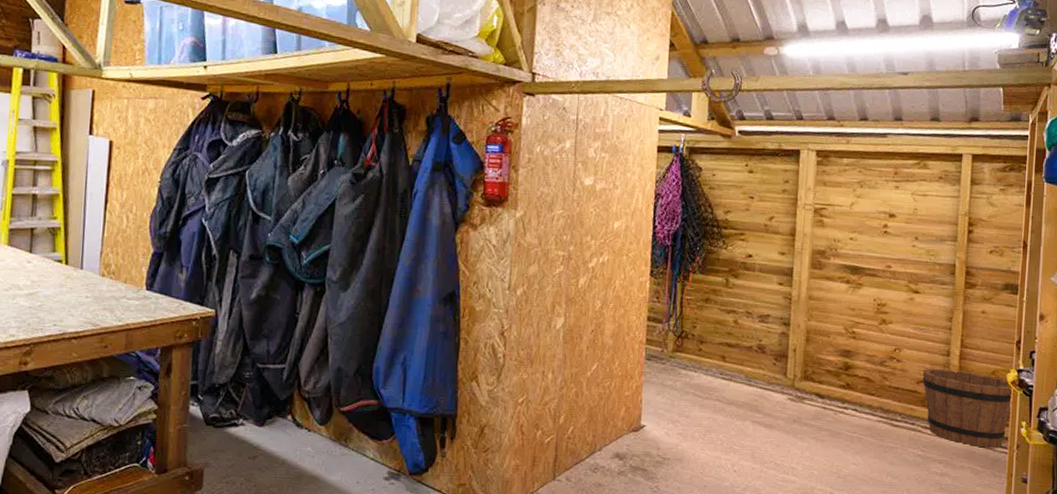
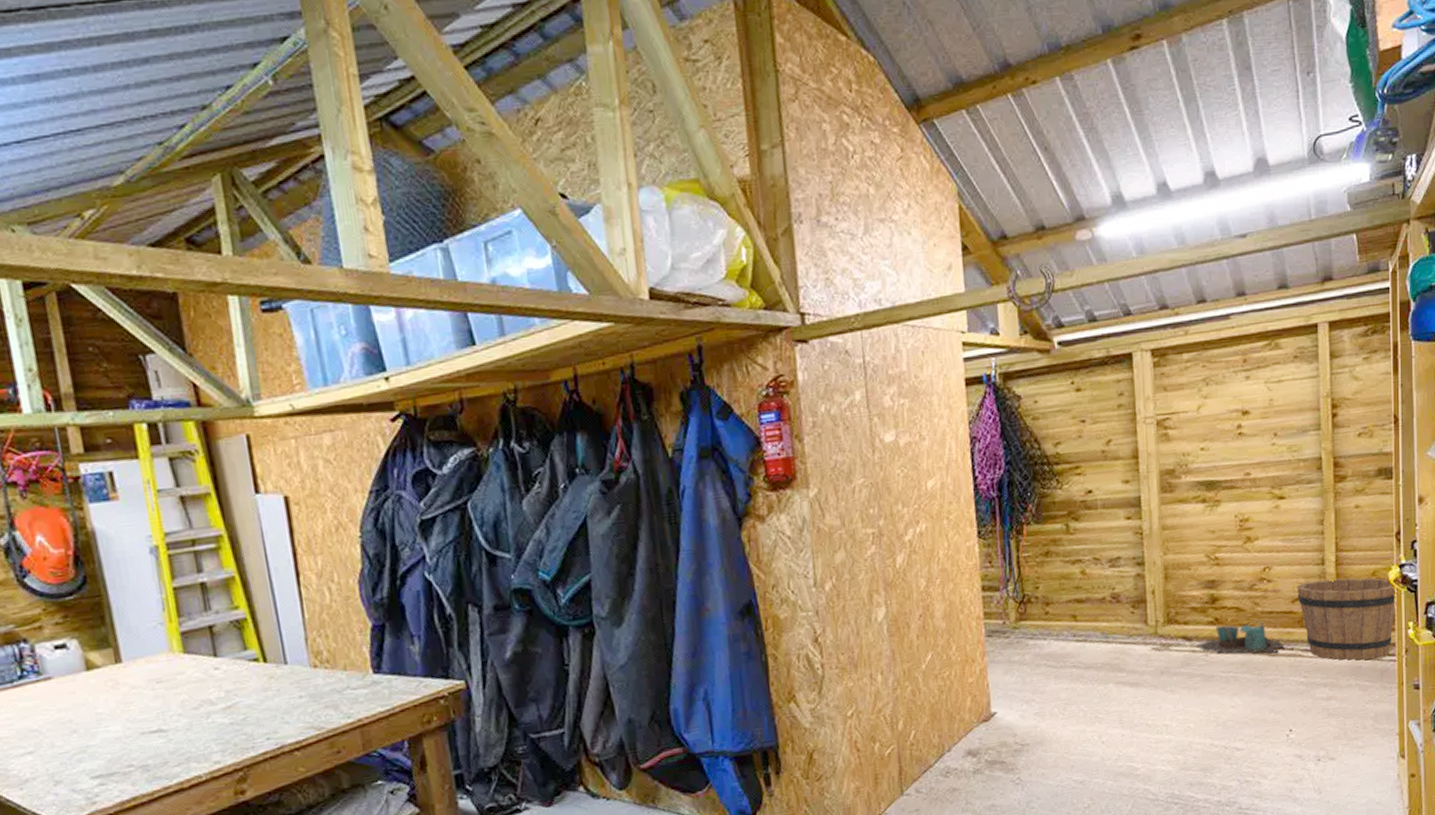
watering can: none [828,390,906,424] -> present [1196,619,1284,654]

